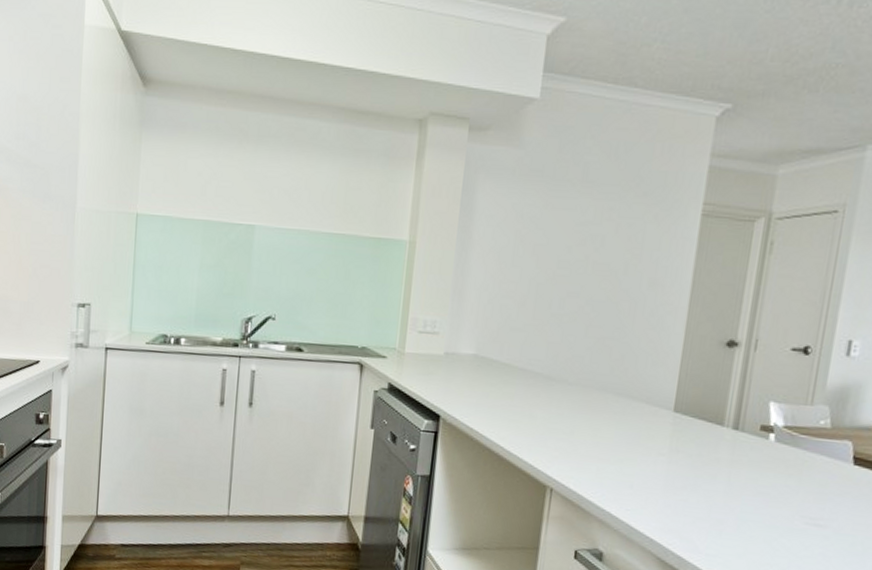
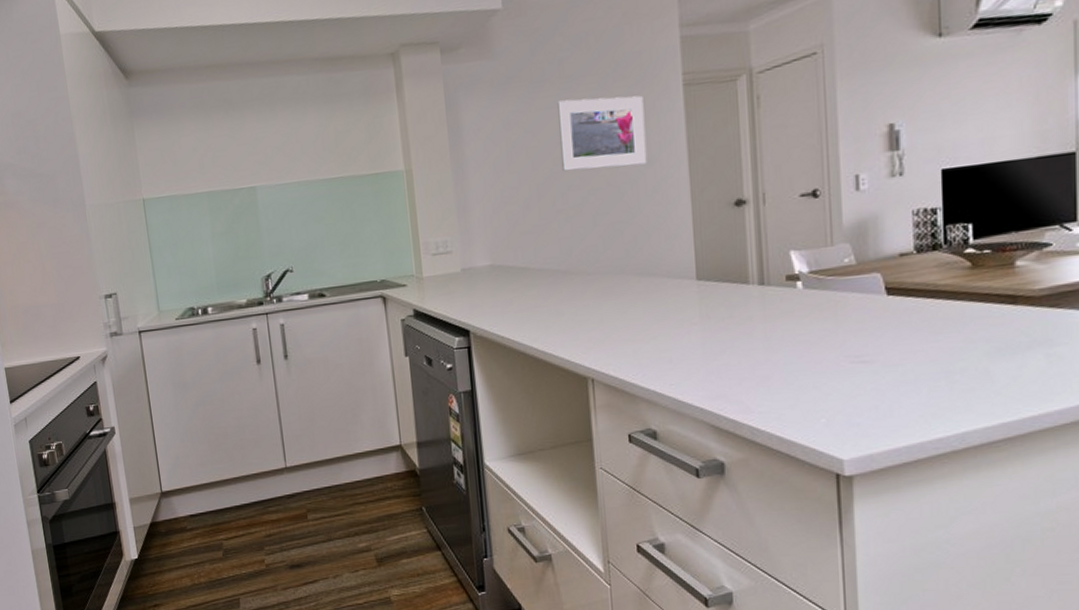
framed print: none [564,204,660,286] -> present [557,95,647,172]

